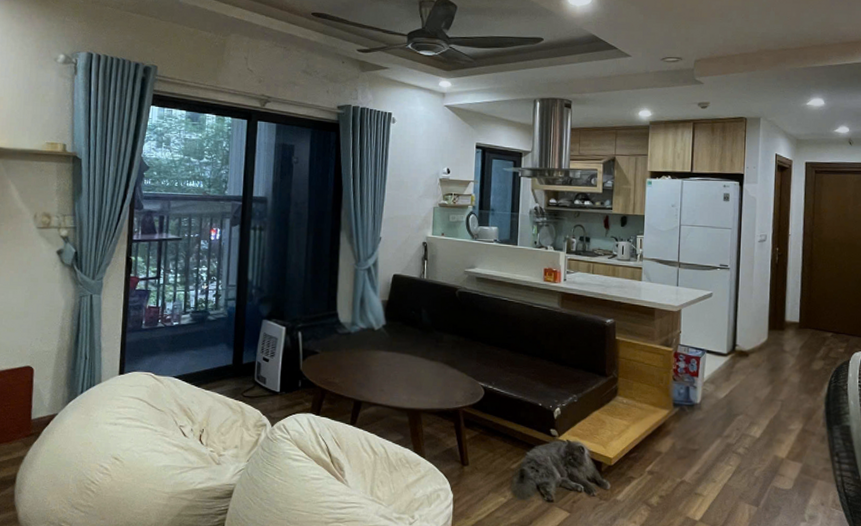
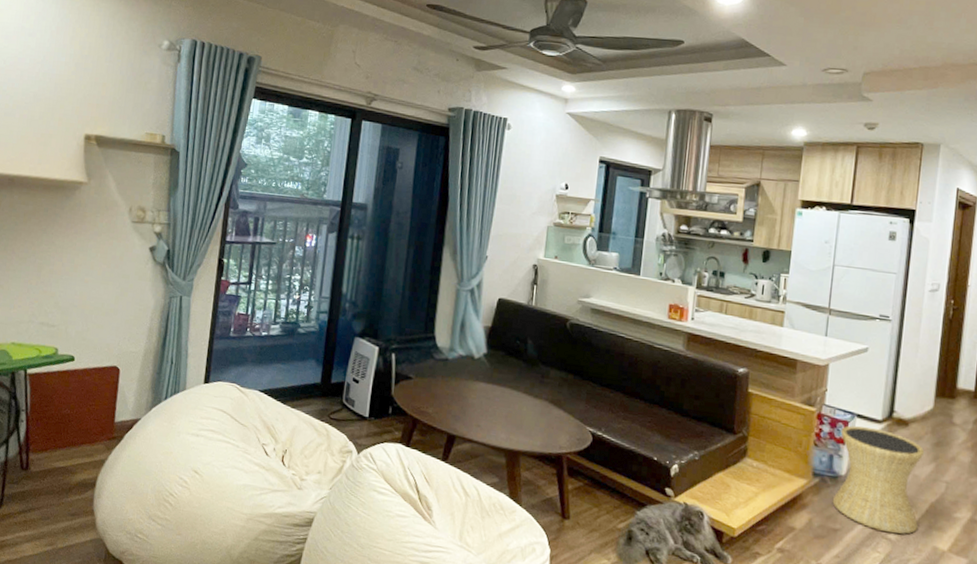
side table: none [690,360,763,449] -> present [832,425,925,534]

